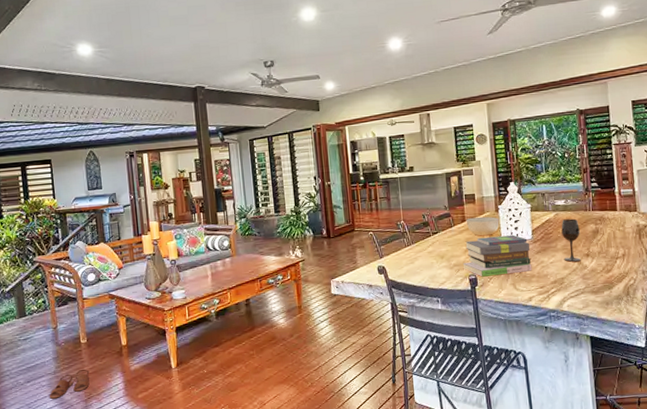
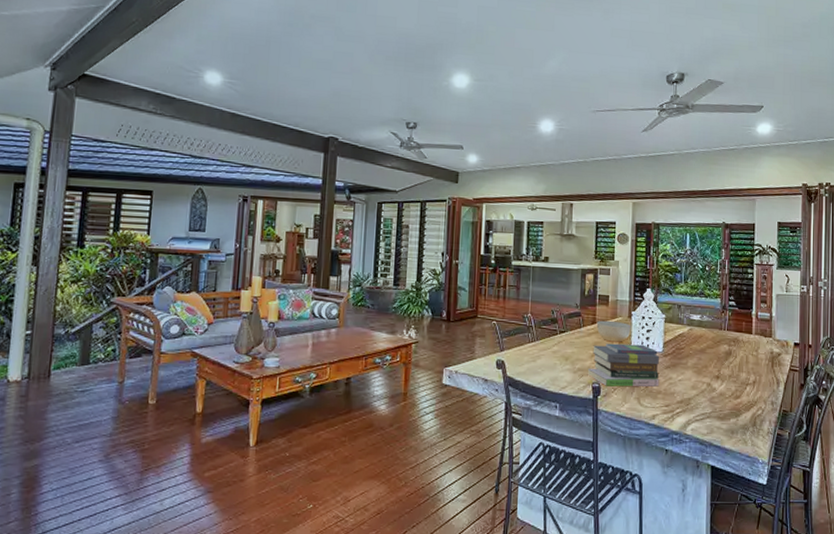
sandal: present [49,369,90,399] -> none [98,434,153,466]
wine glass: present [561,218,581,263] -> none [693,336,713,384]

